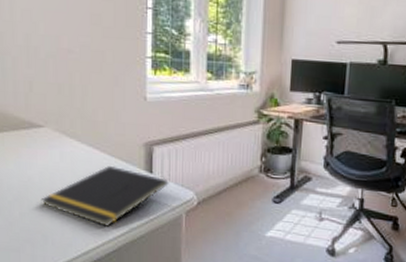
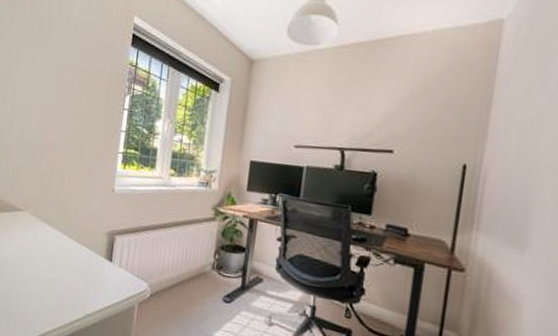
notepad: present [41,166,169,226] -> none [11,251,126,311]

